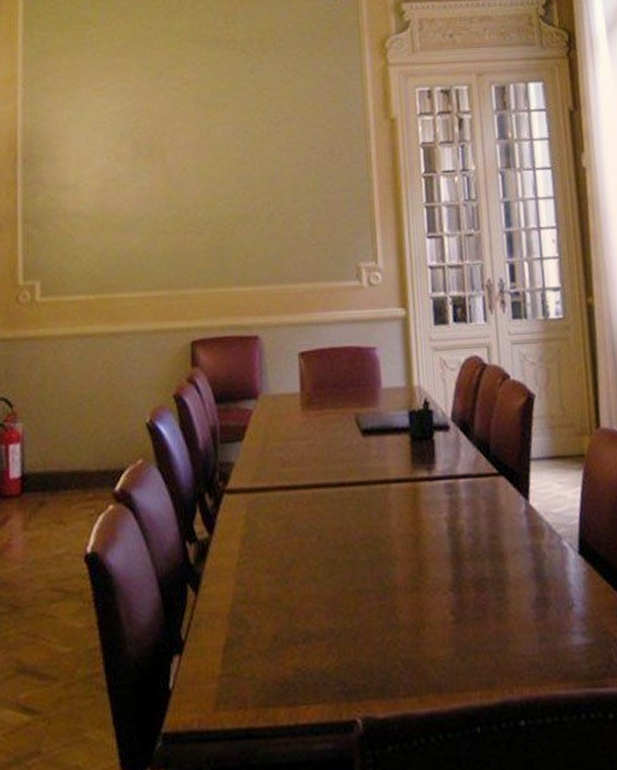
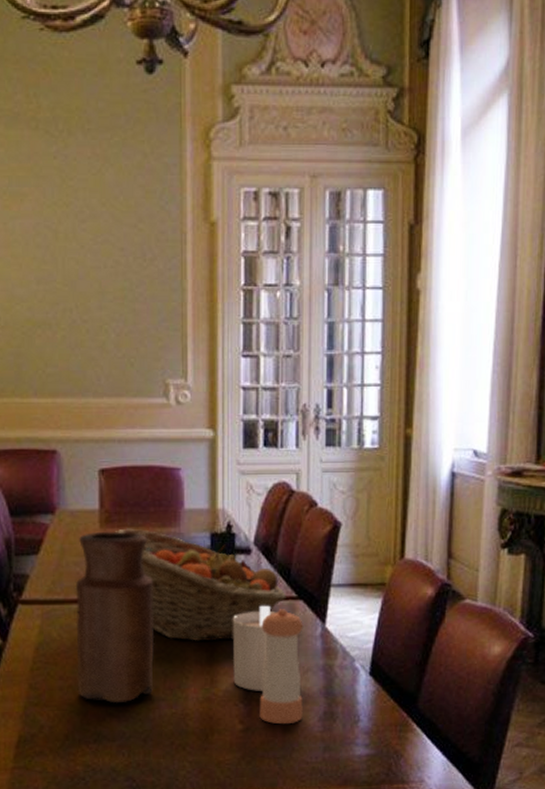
vase: none [279,414,362,598] -> present [75,531,155,704]
fruit basket: none [315,410,488,525] -> present [114,528,286,641]
candle: none [435,483,480,578] -> present [232,605,277,691]
pepper shaker: none [465,486,515,614] -> present [259,609,303,725]

